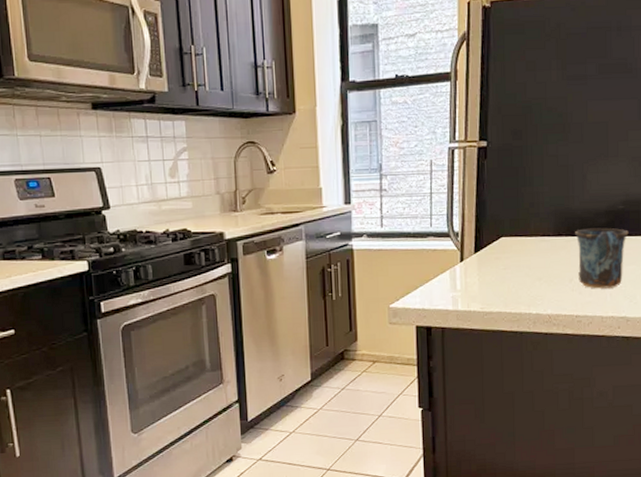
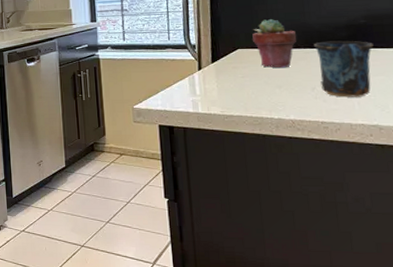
potted succulent: none [517,202,560,259] -> present [252,18,297,68]

